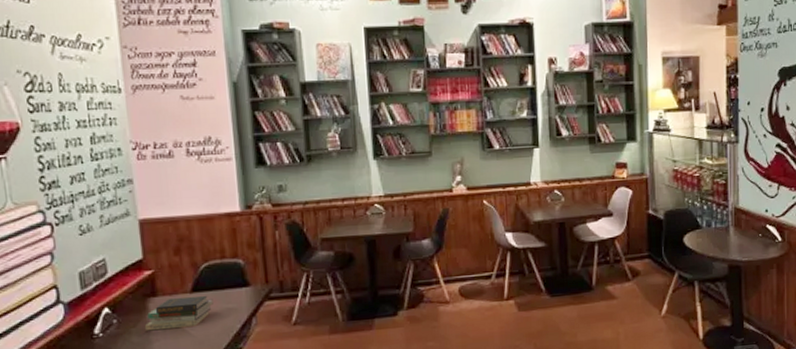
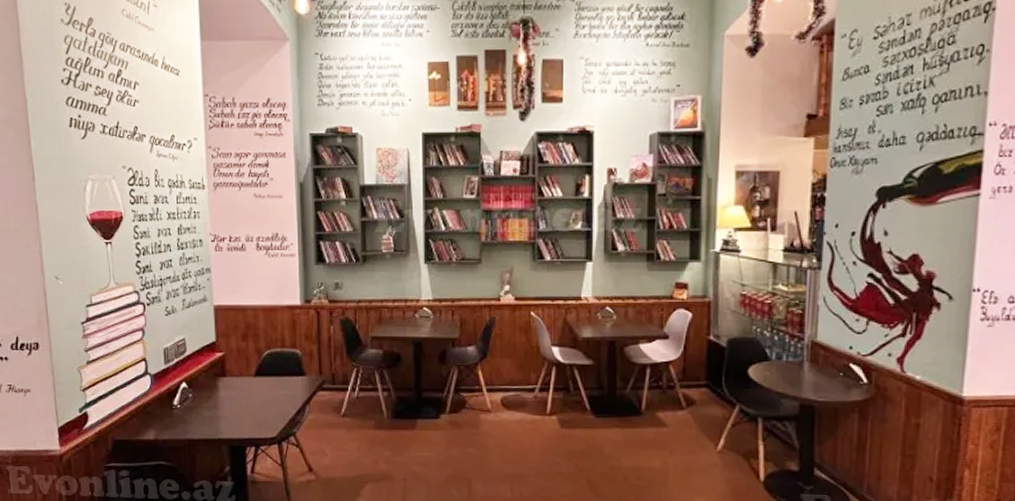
books: present [144,295,213,331] -> none [214,379,273,408]

